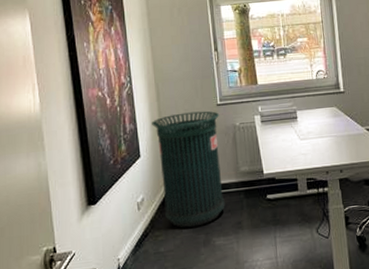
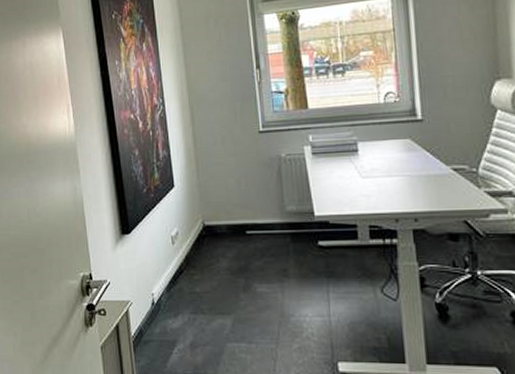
trash can: present [152,111,225,228] -> none [186,138,268,269]

